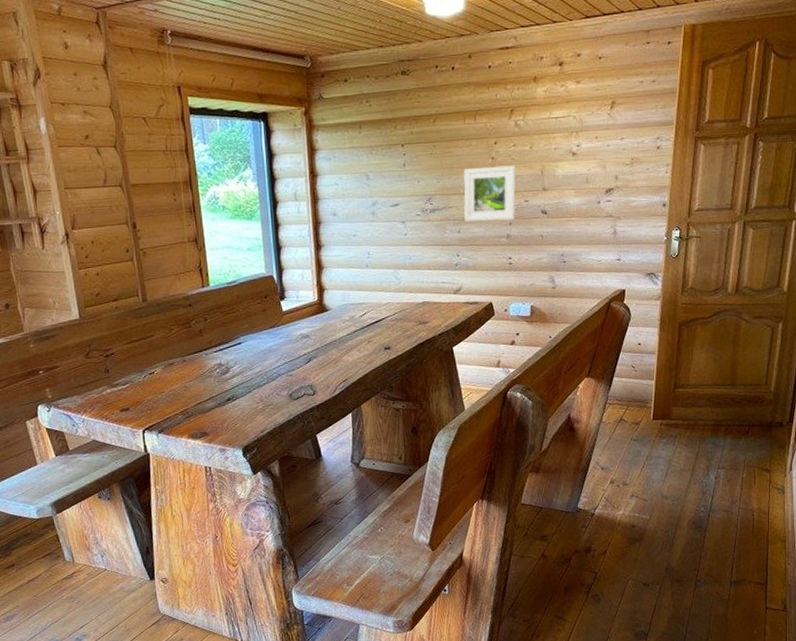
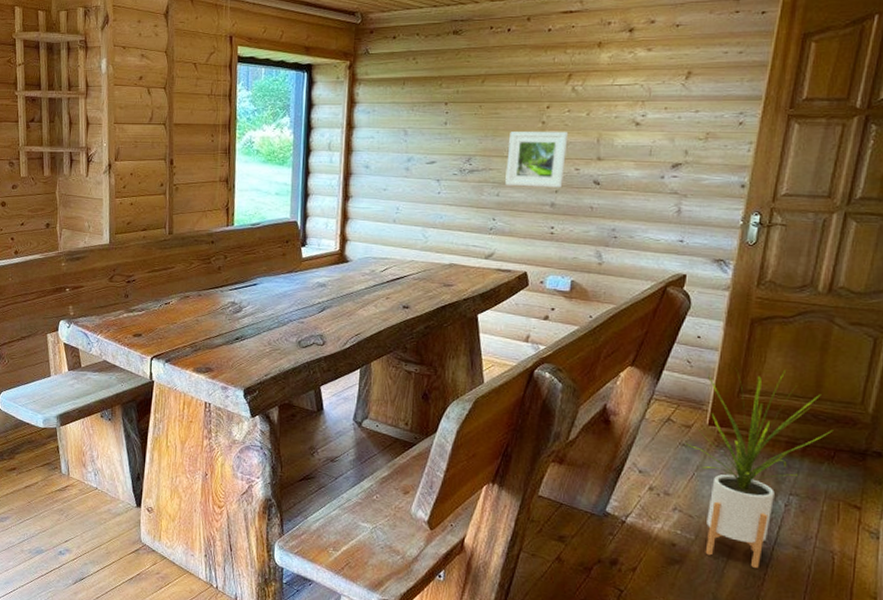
house plant: none [637,363,747,534] -> present [686,367,834,568]

